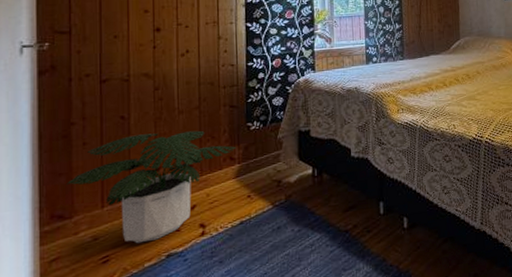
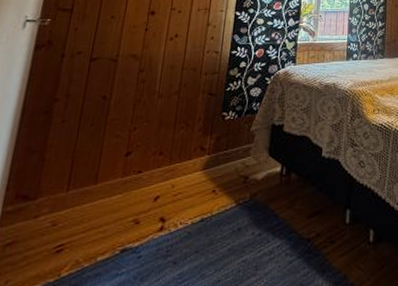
potted plant: present [67,130,237,244] -> none [38,116,209,234]

